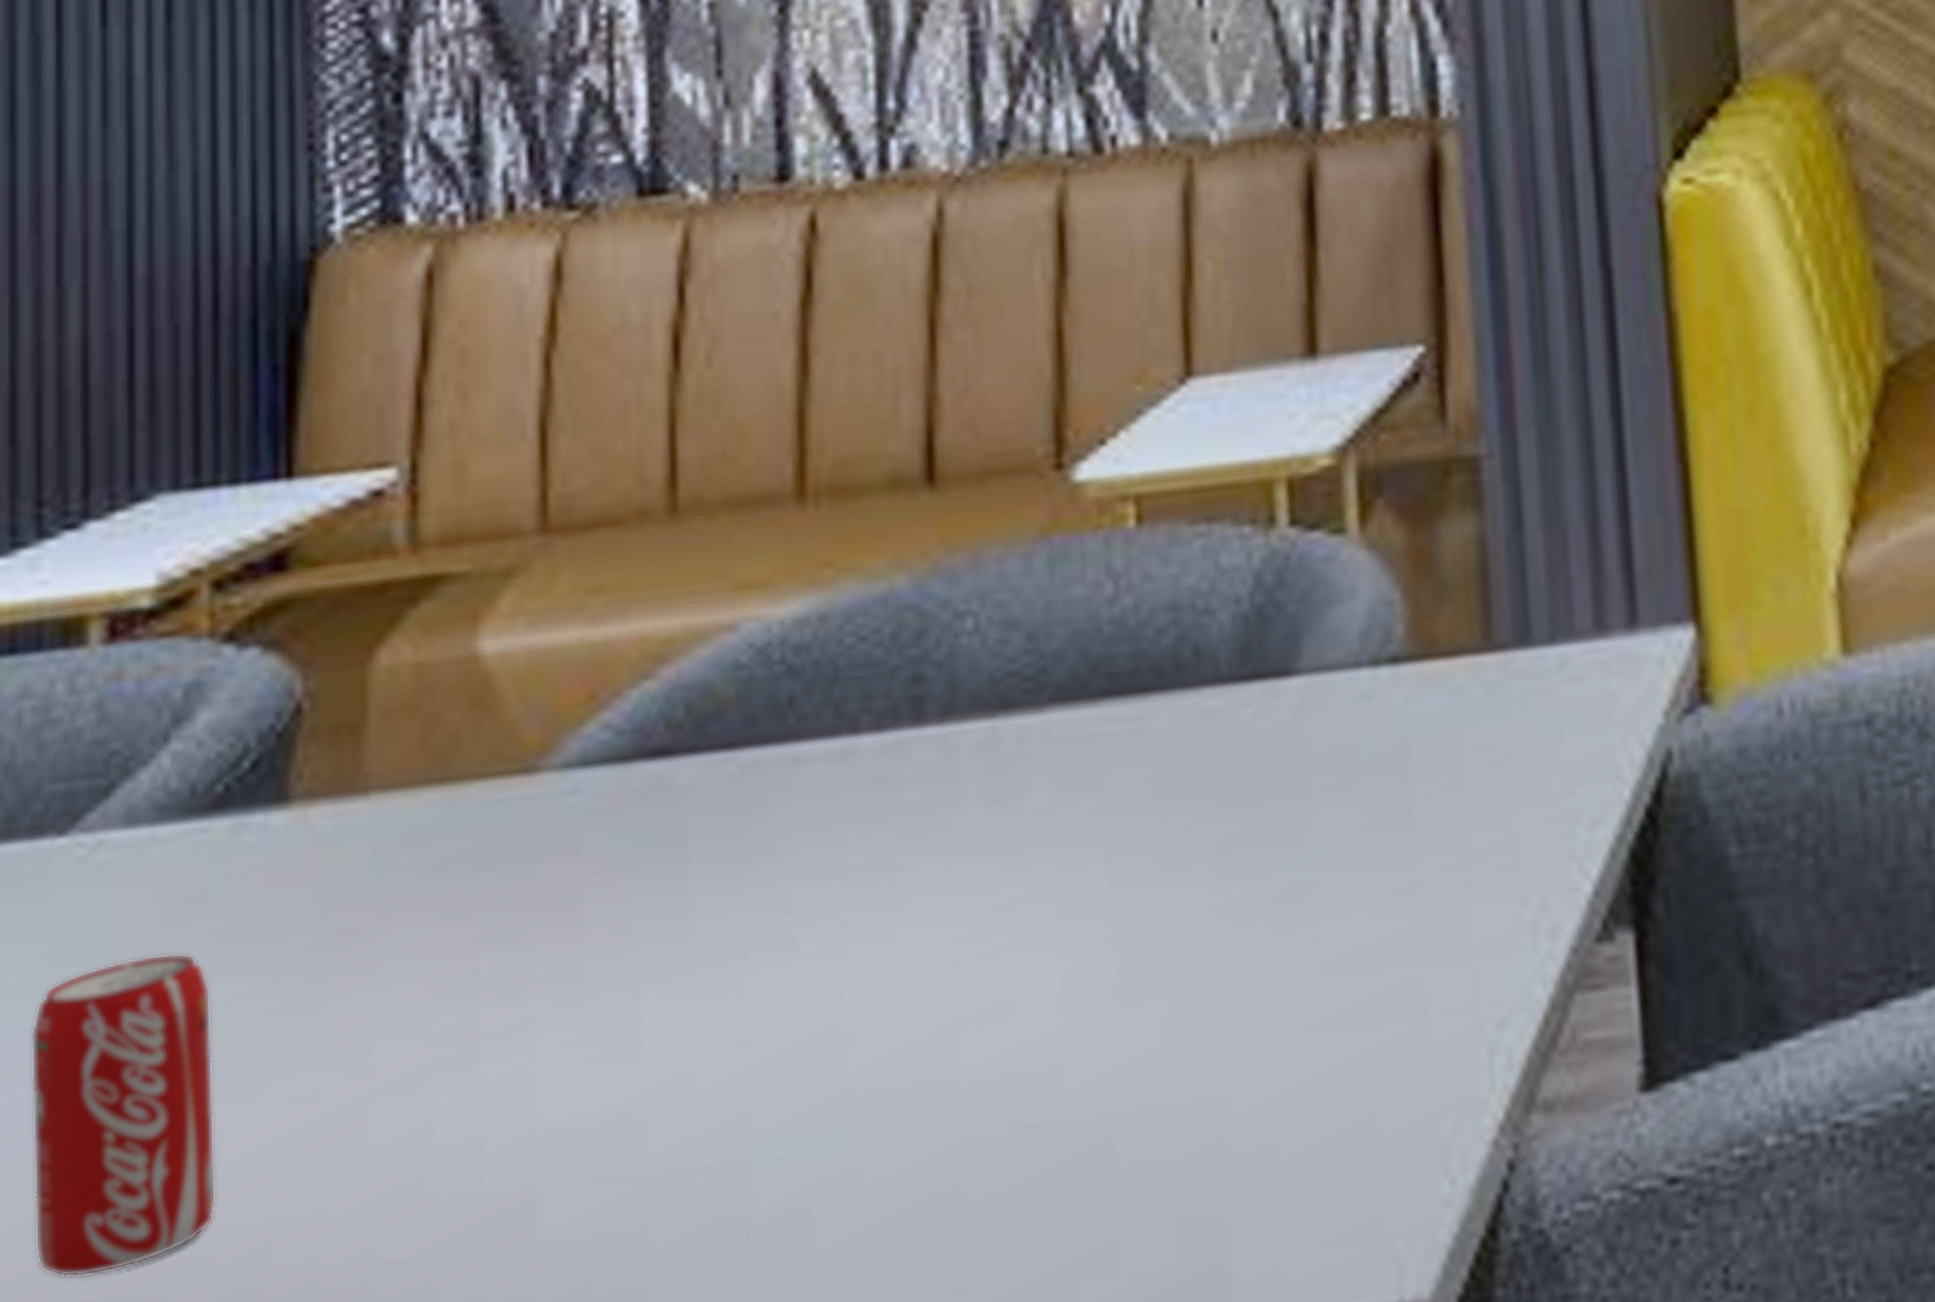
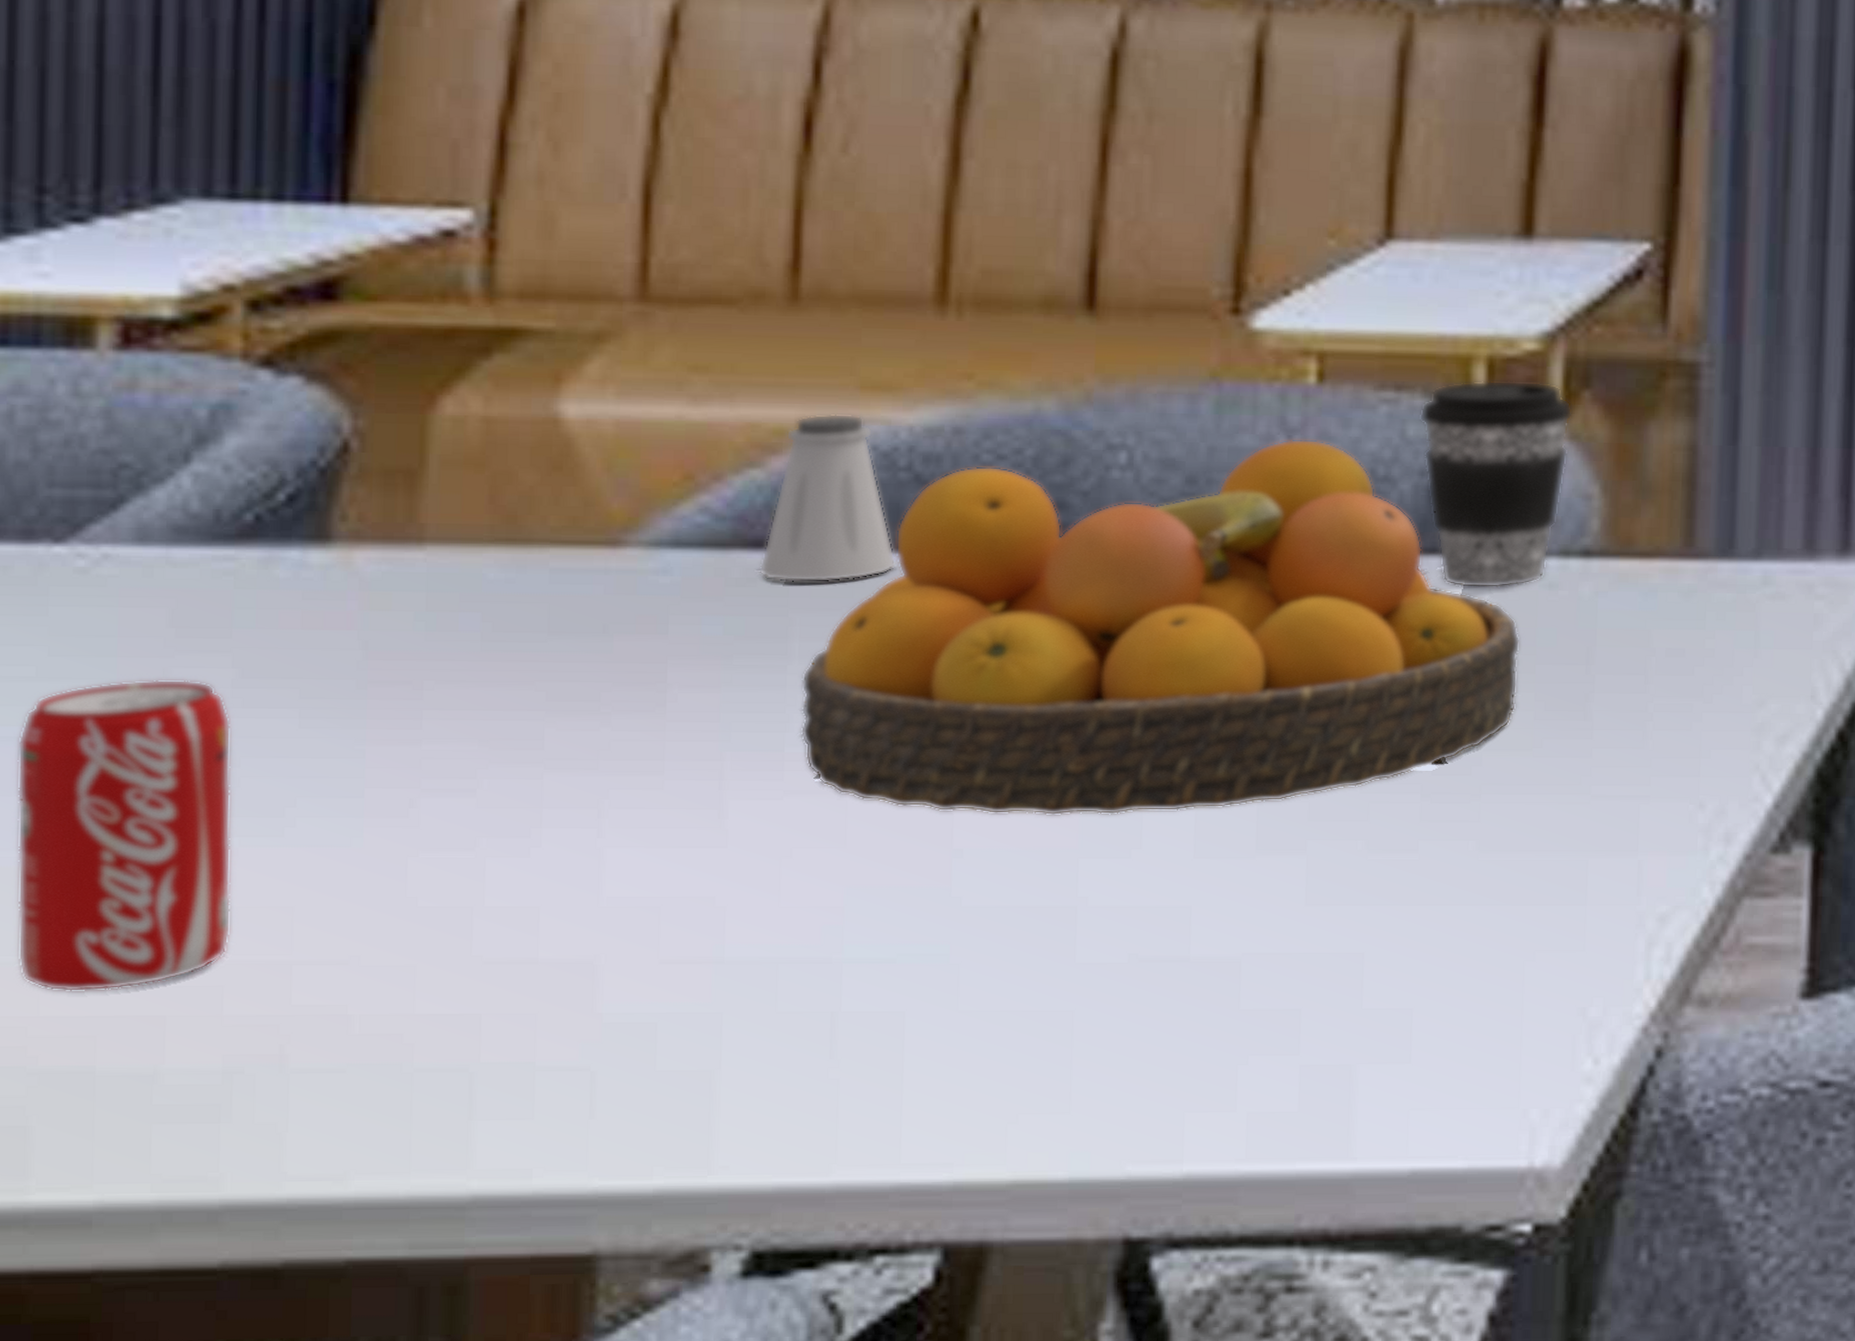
saltshaker: none [657,615,778,788] -> present [759,413,898,583]
fruit bowl: none [700,581,1345,999] -> present [800,439,1520,816]
coffee cup: none [1230,495,1370,711] -> present [1418,379,1574,590]

